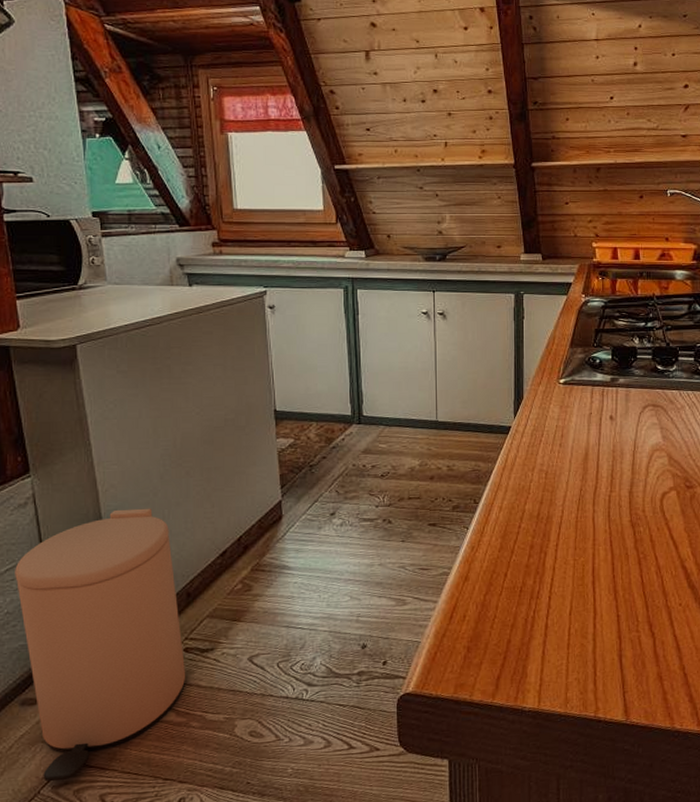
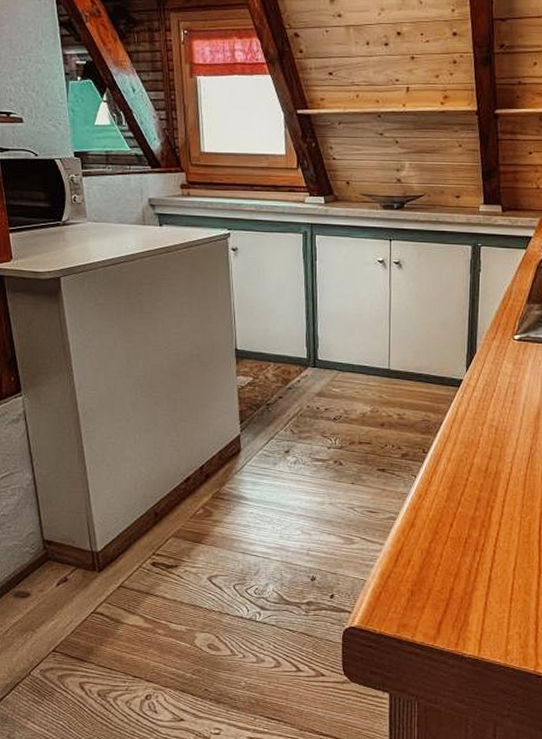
pedal bin: present [15,508,186,782] -> none [9,431,153,666]

